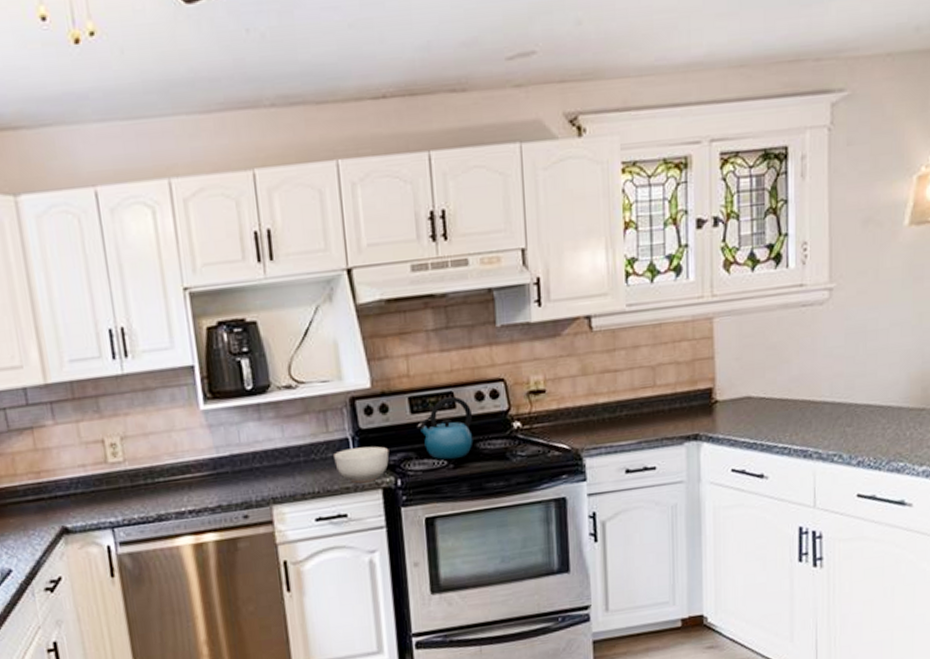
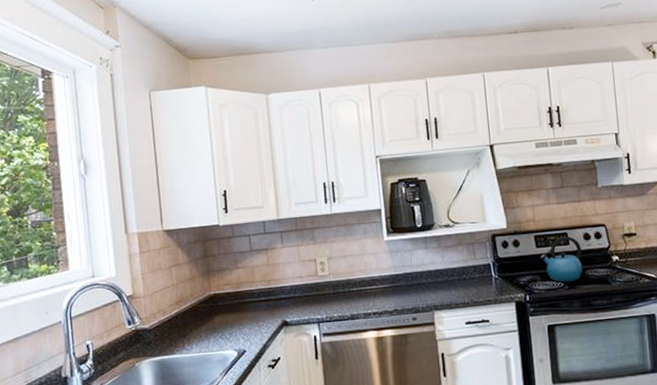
bowl: present [332,446,390,484] -> none [478,270,521,298]

